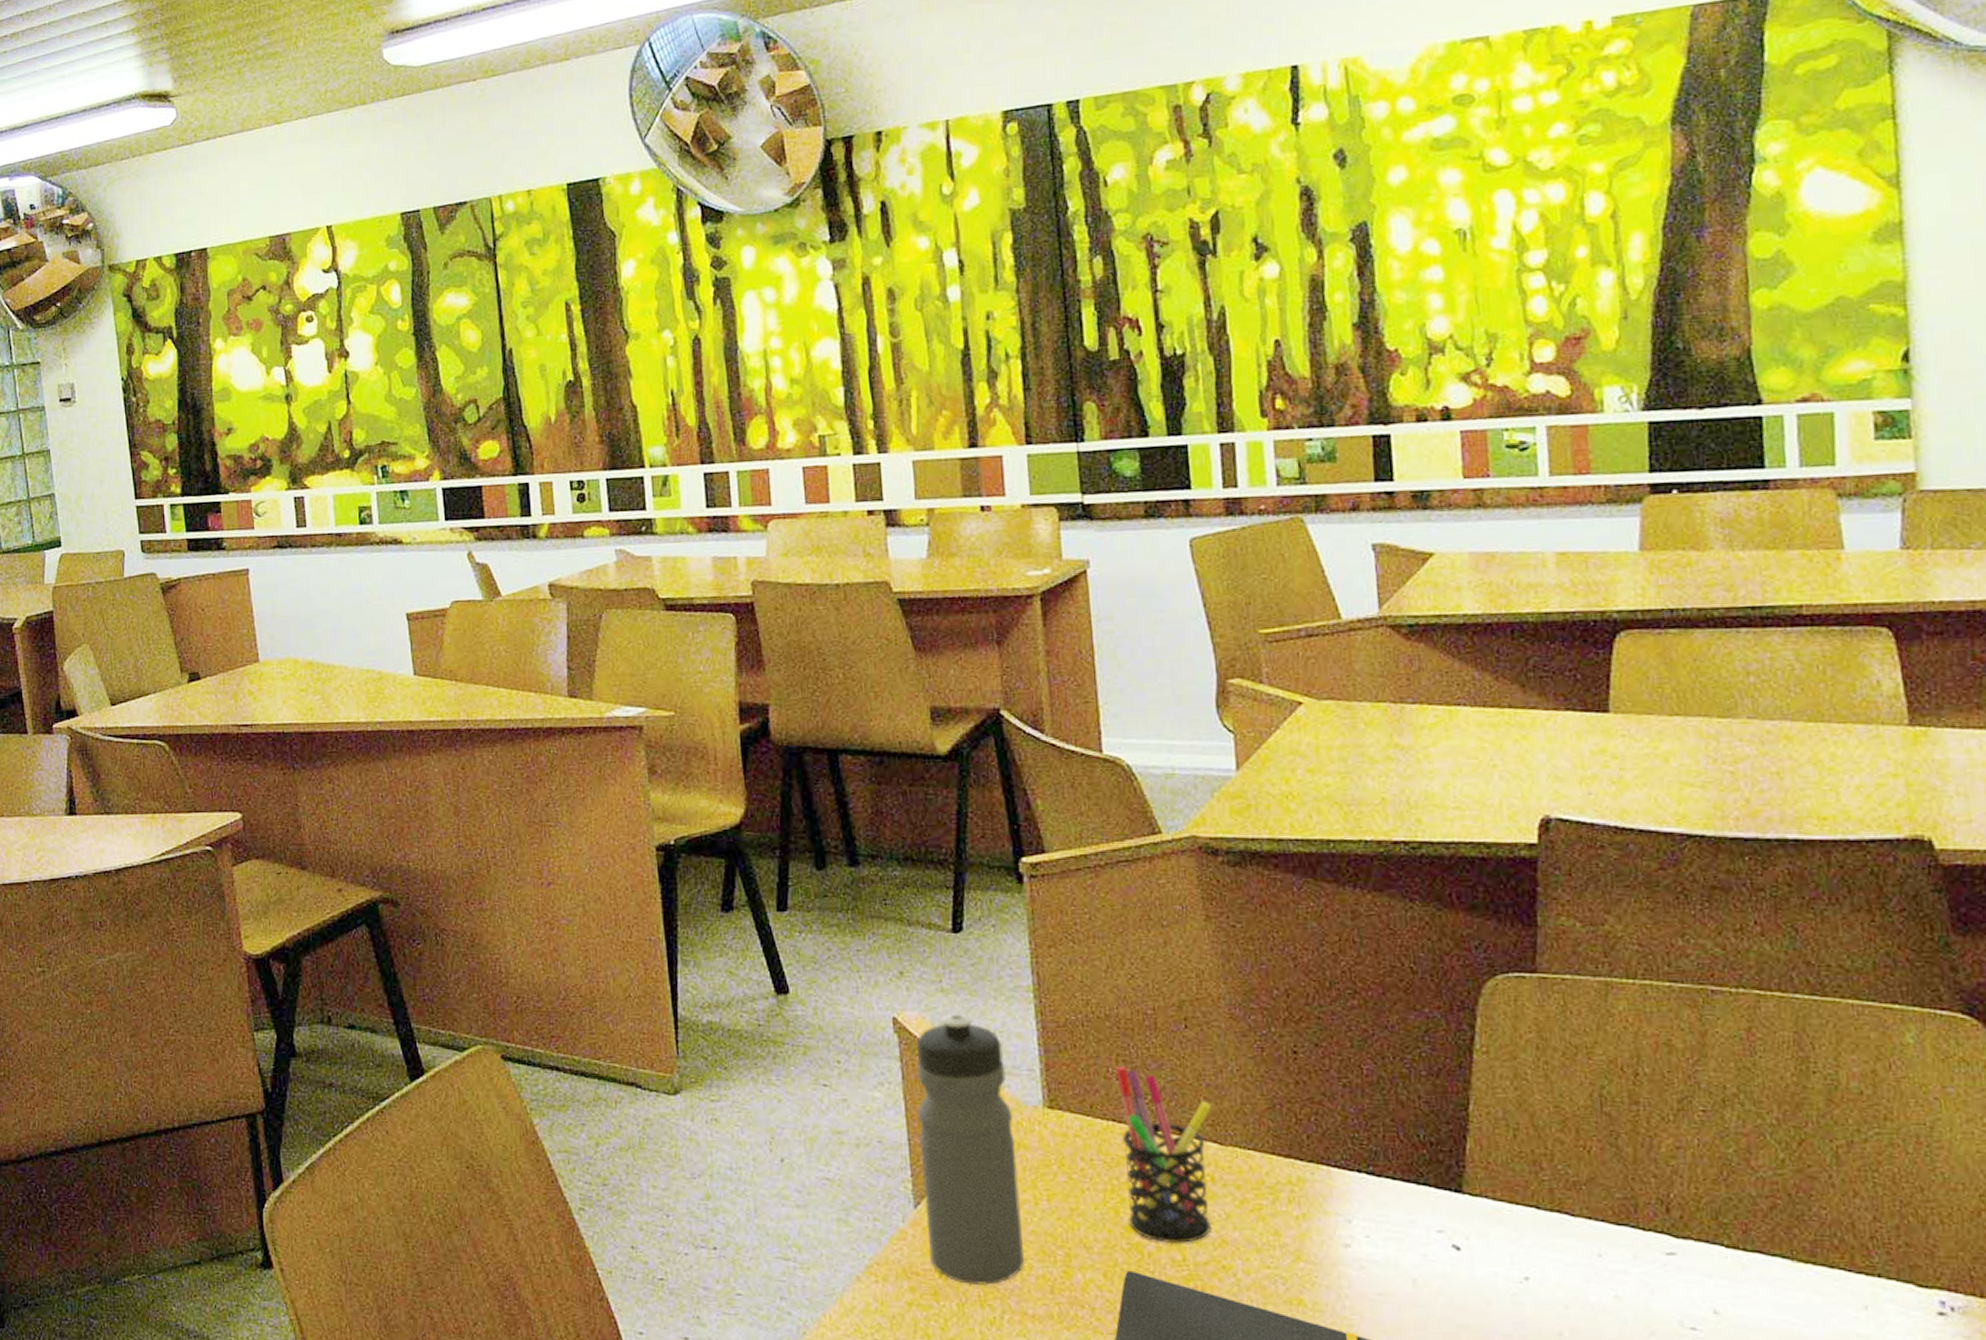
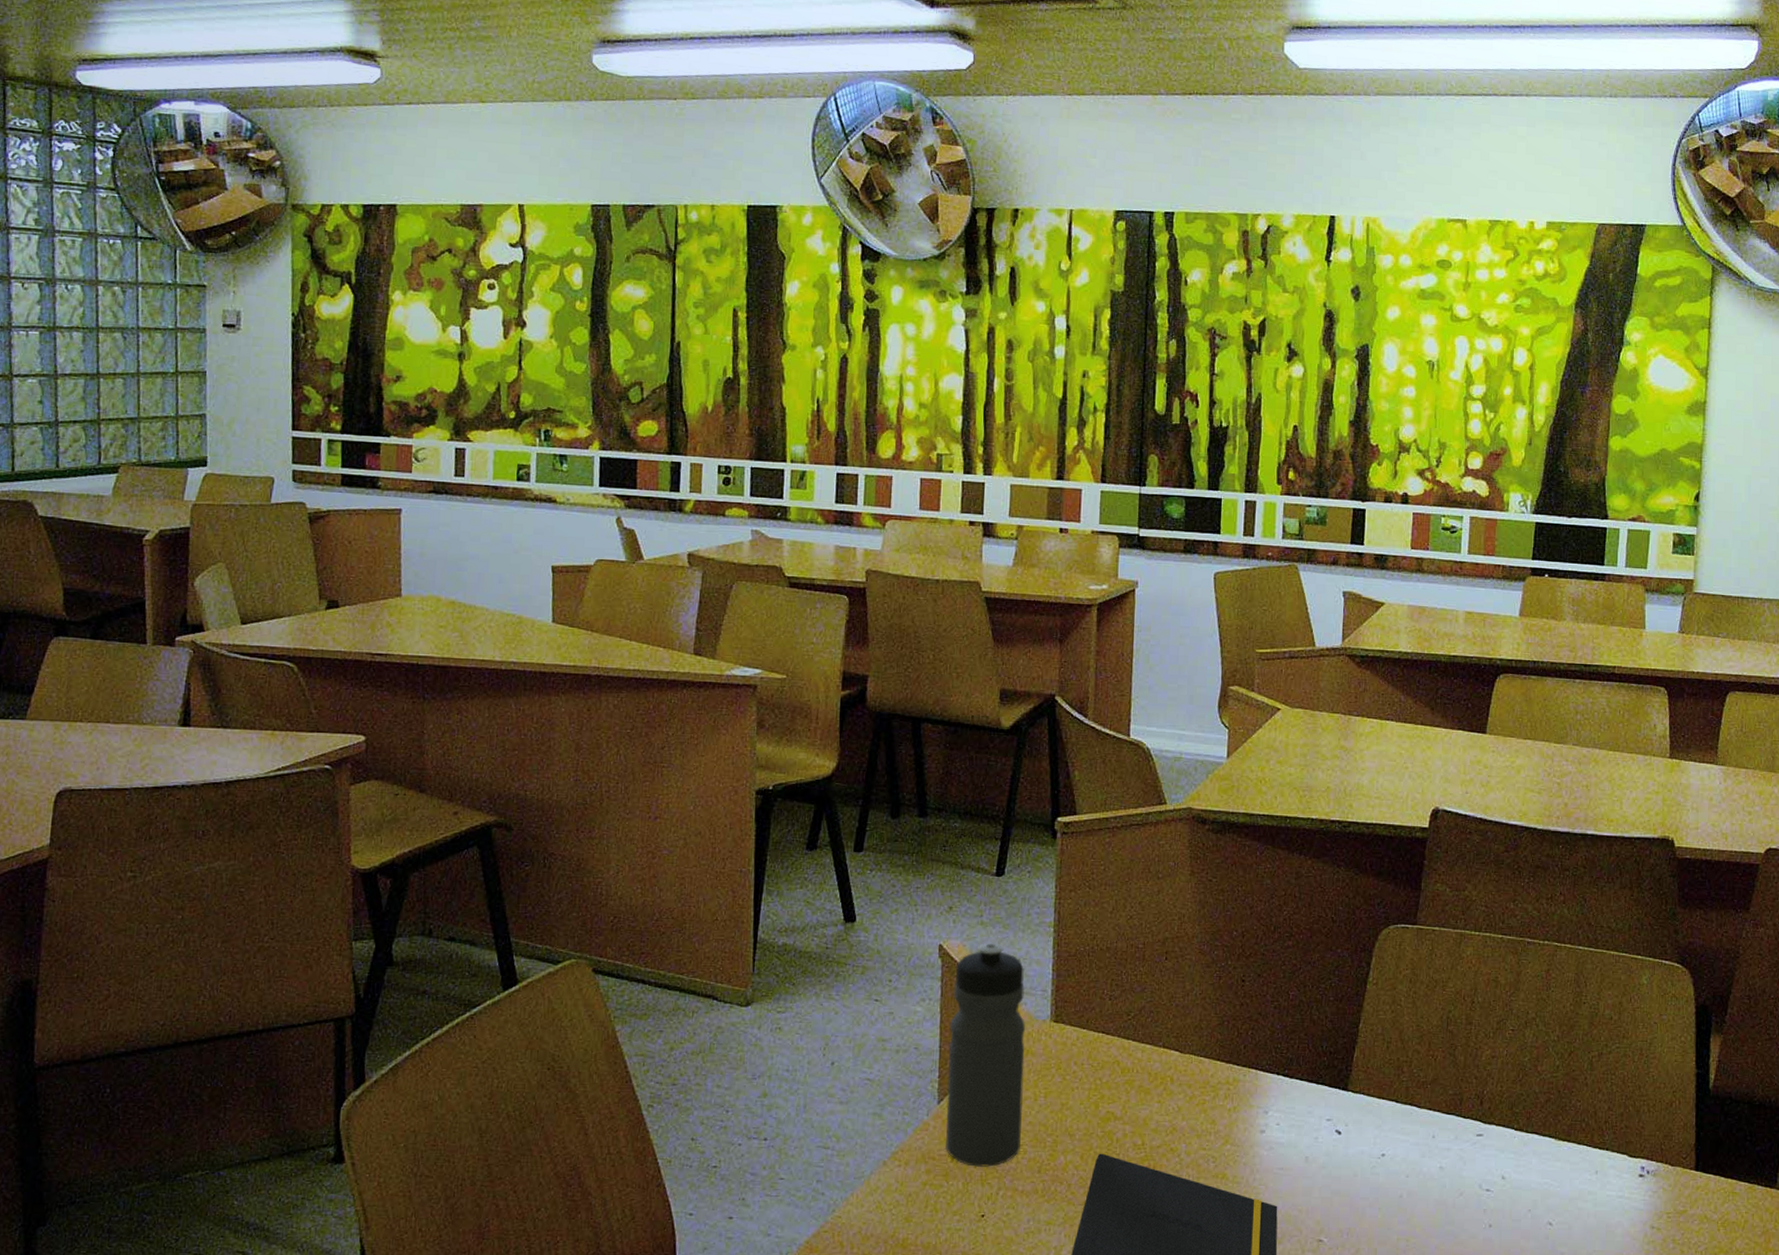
pen holder: present [1116,1065,1213,1245] -> none [1105,988,1178,1132]

